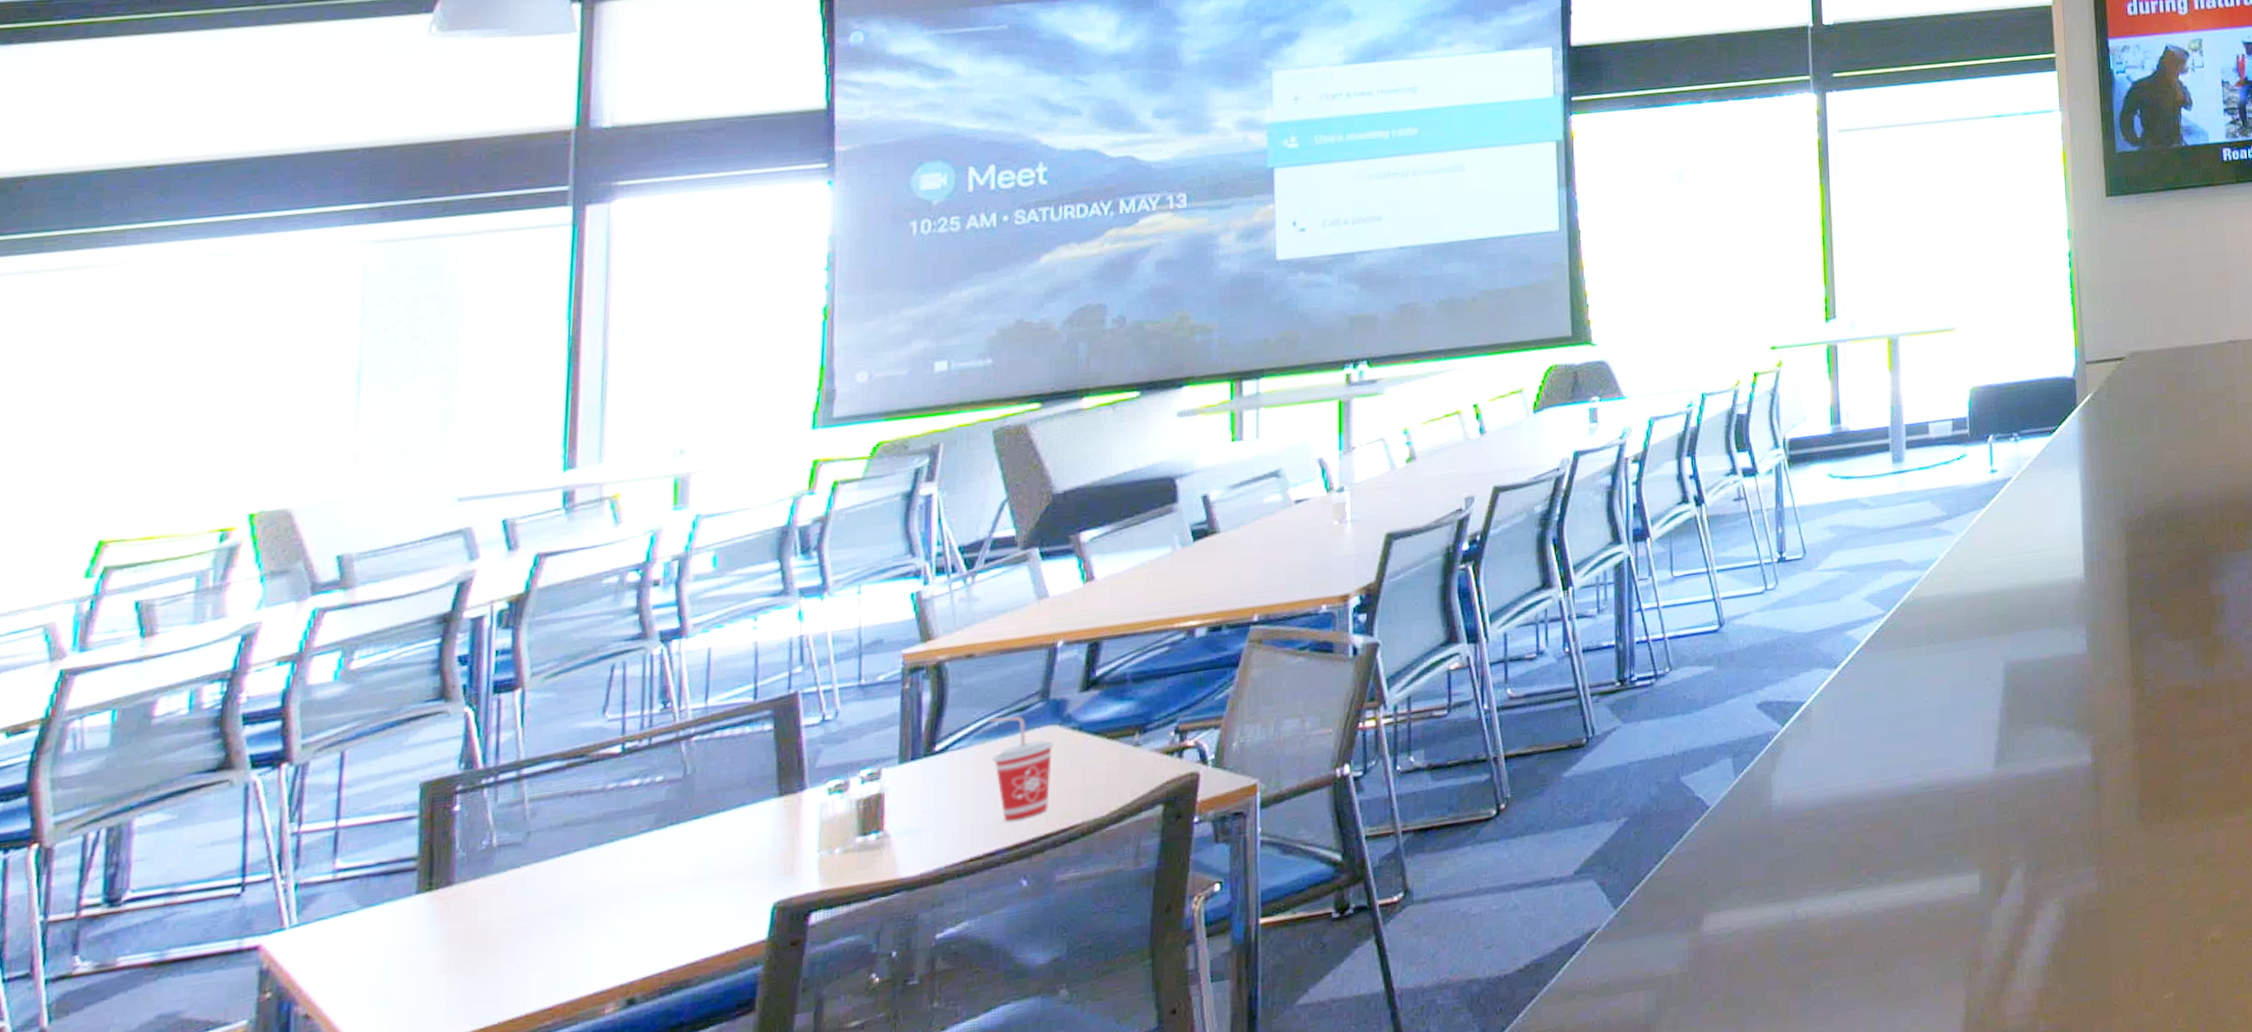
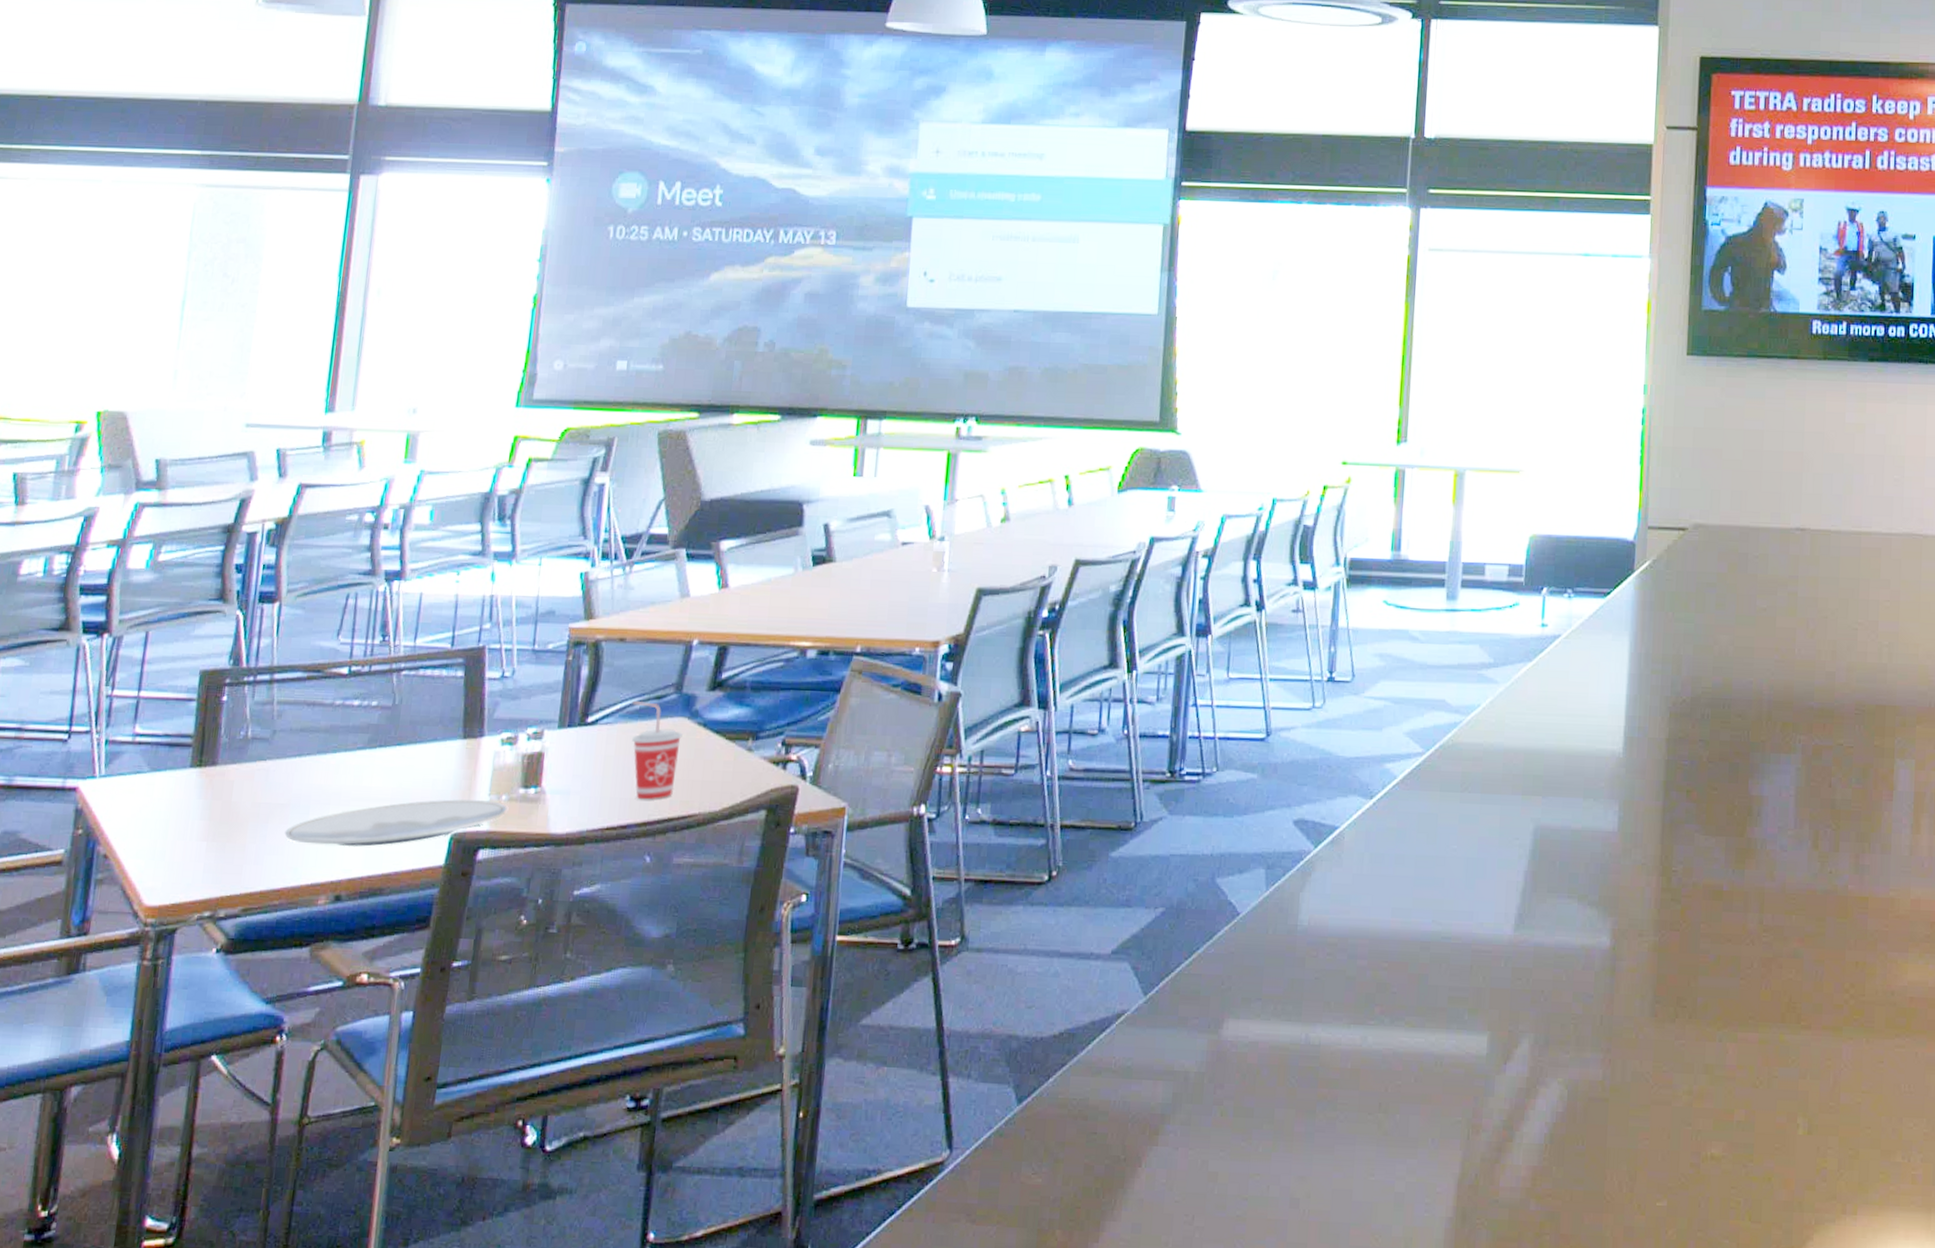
plate: none [552,857,843,951] -> present [284,799,508,847]

